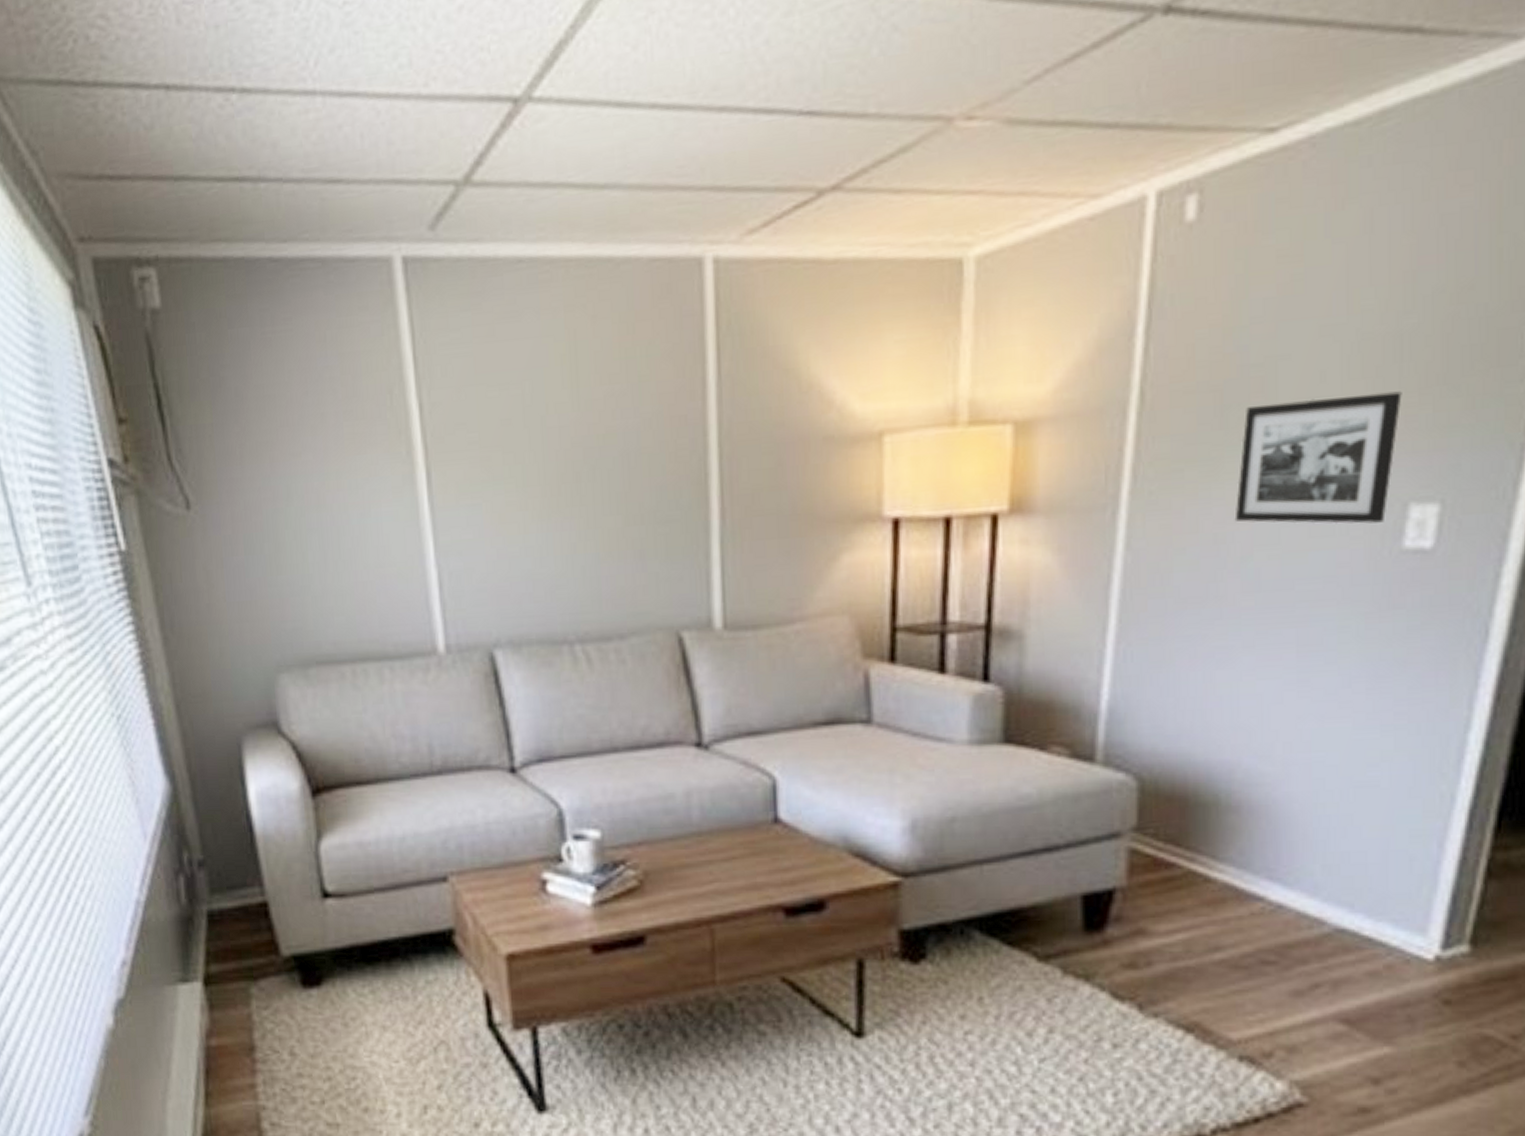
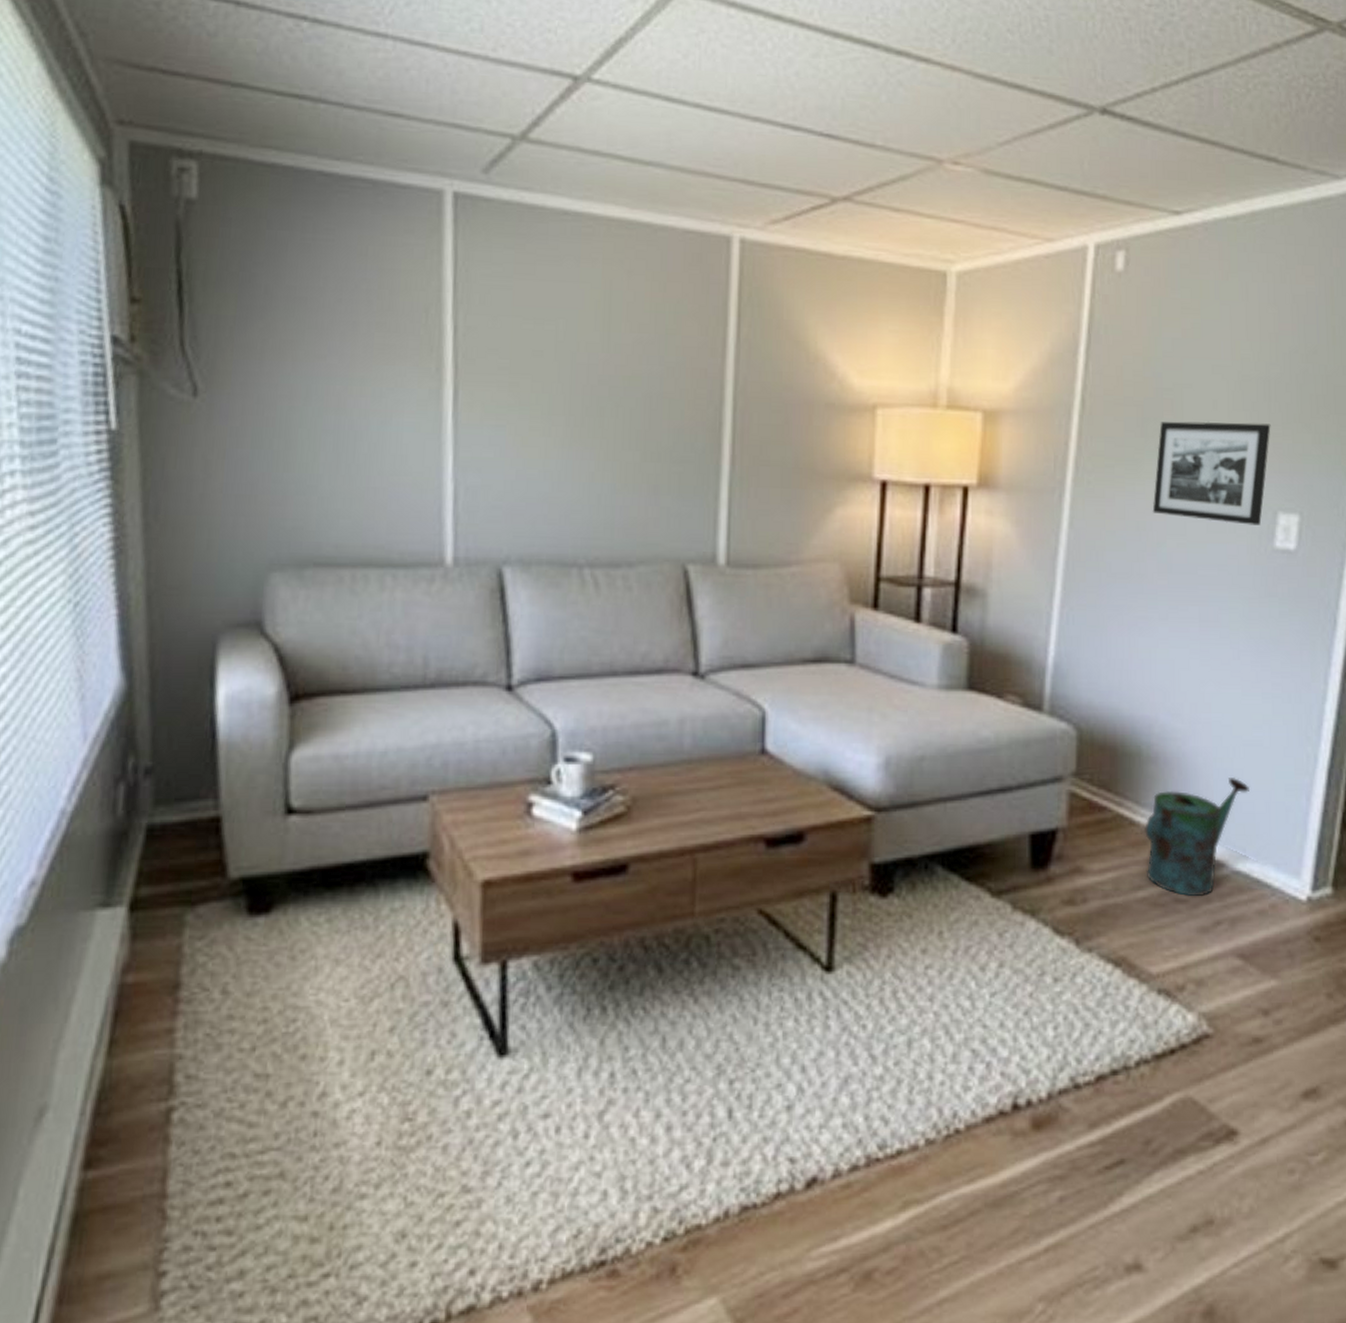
watering can: none [1223,823,1360,959] -> present [1145,776,1249,897]

